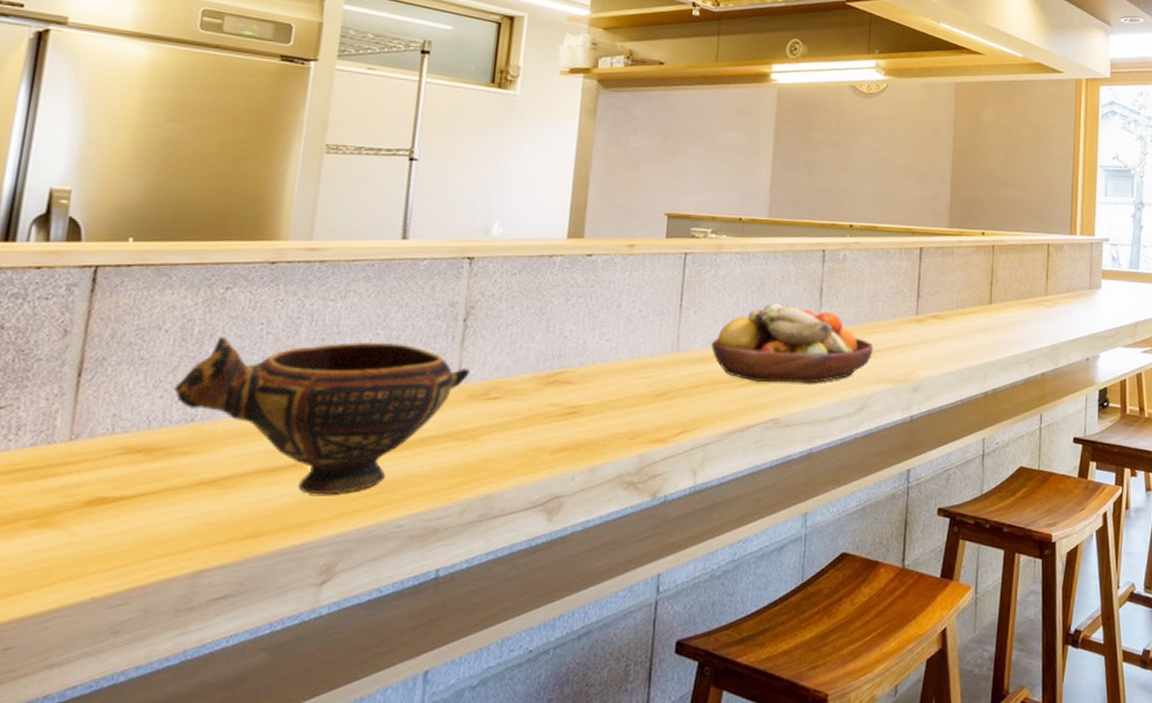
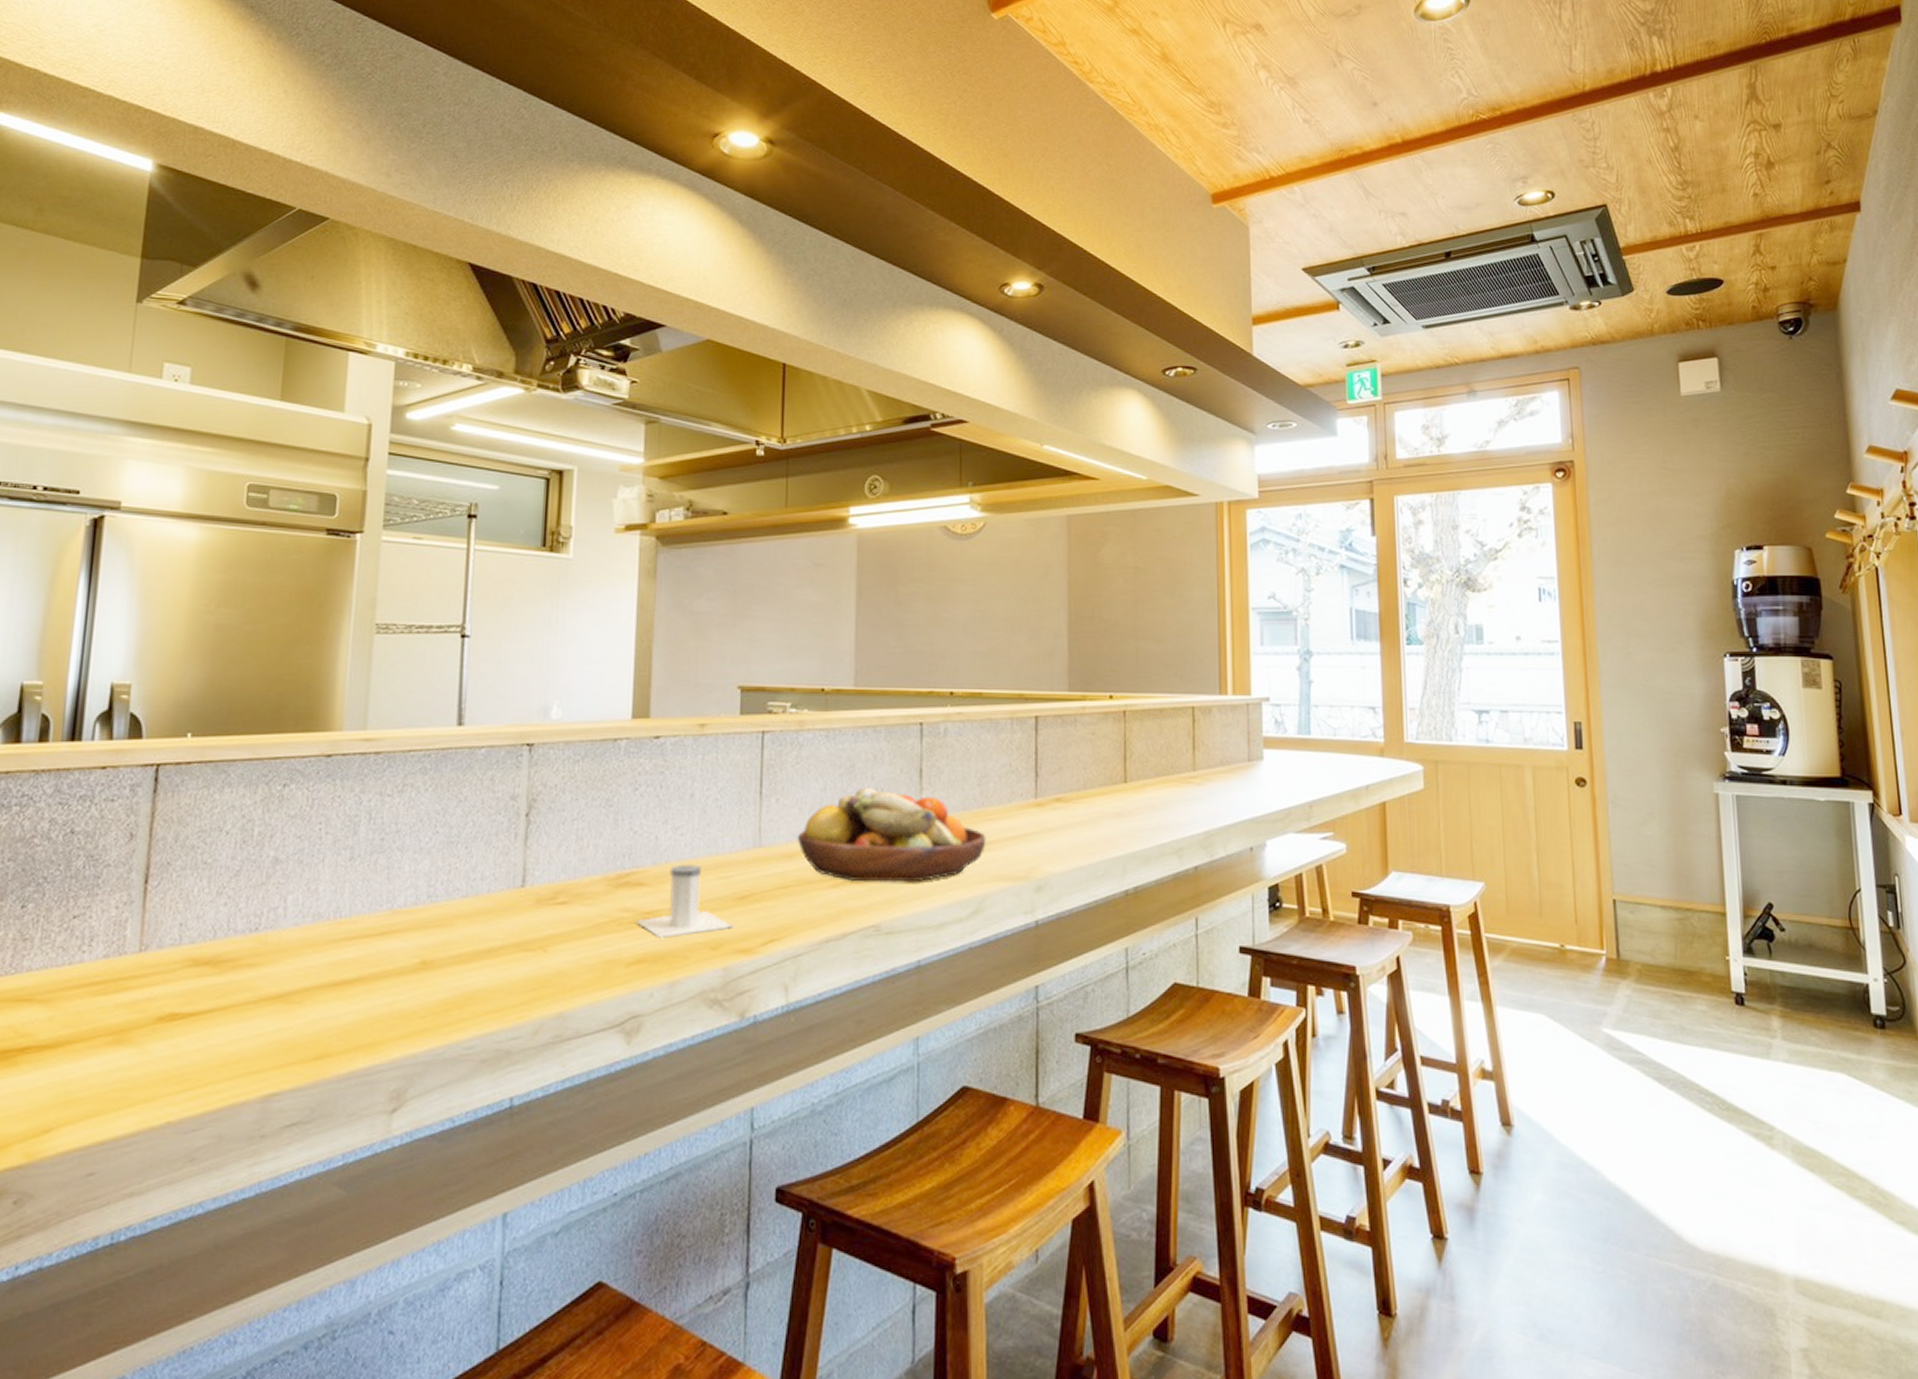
ceramic bowl: present [174,337,470,495] -> none [237,838,535,1012]
salt shaker: none [561,366,651,429] -> present [635,864,734,938]

